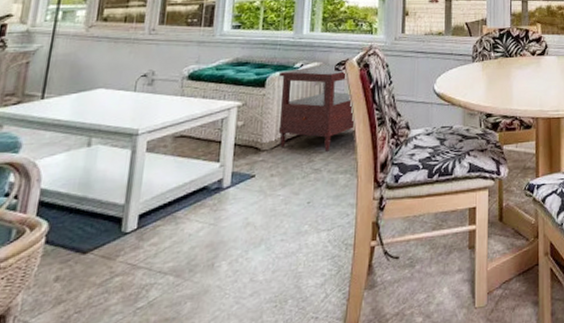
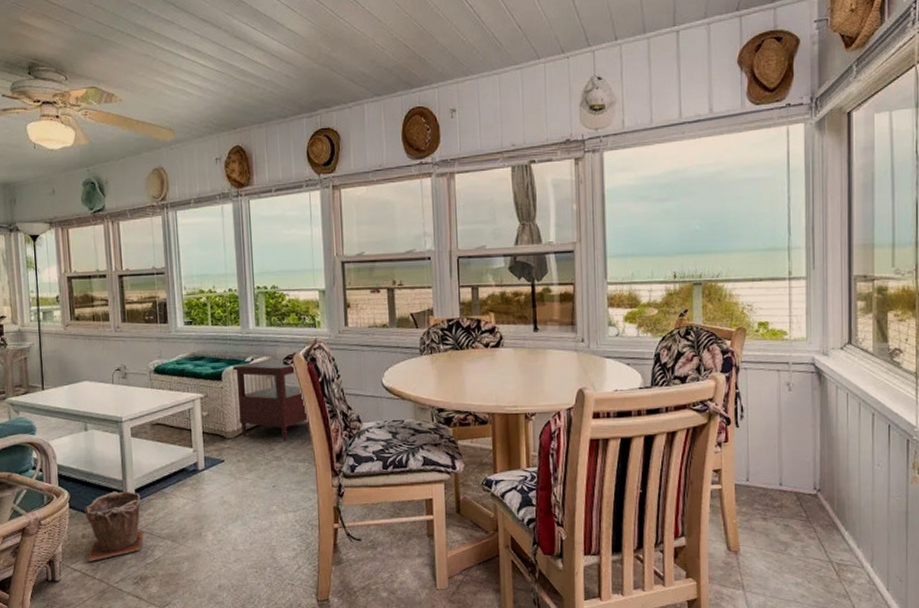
plant pot: none [55,217,144,313] -> present [85,491,144,562]

